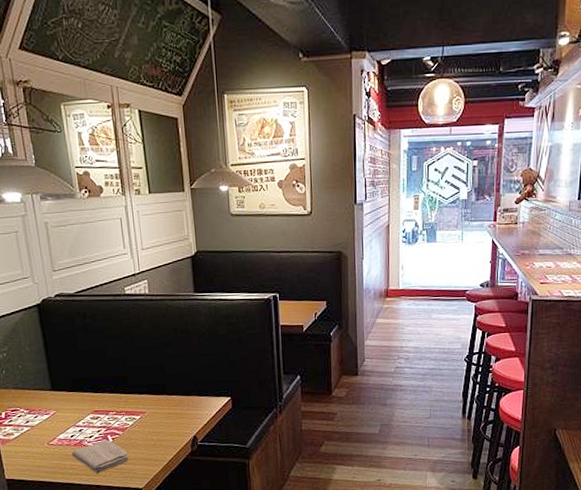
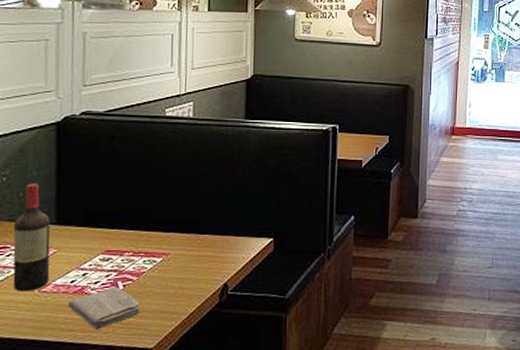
wine bottle: none [19,357,54,445] -> present [12,183,51,292]

